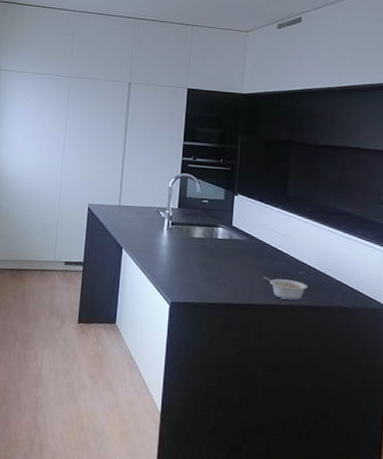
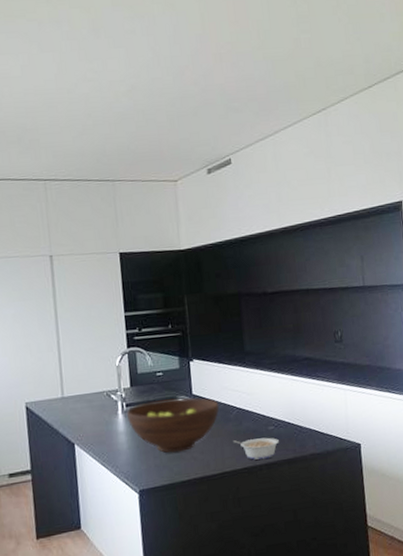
fruit bowl: none [171,224,256,276] -> present [127,397,220,453]

